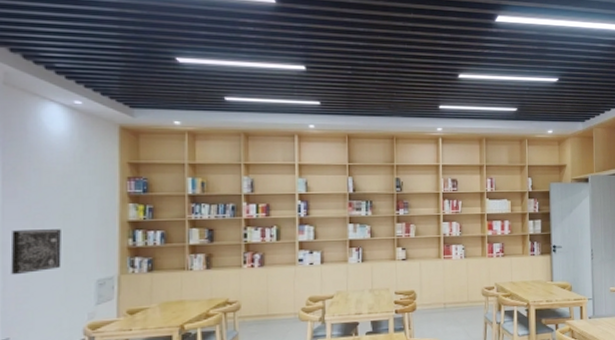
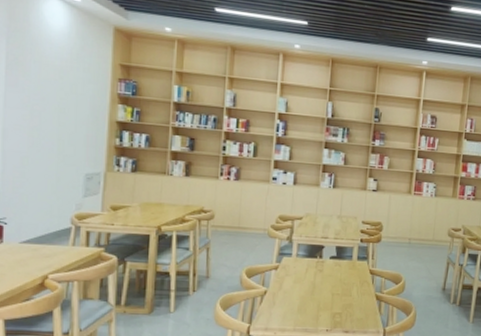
wall art: present [10,229,62,275] -> none [10,118,56,161]

